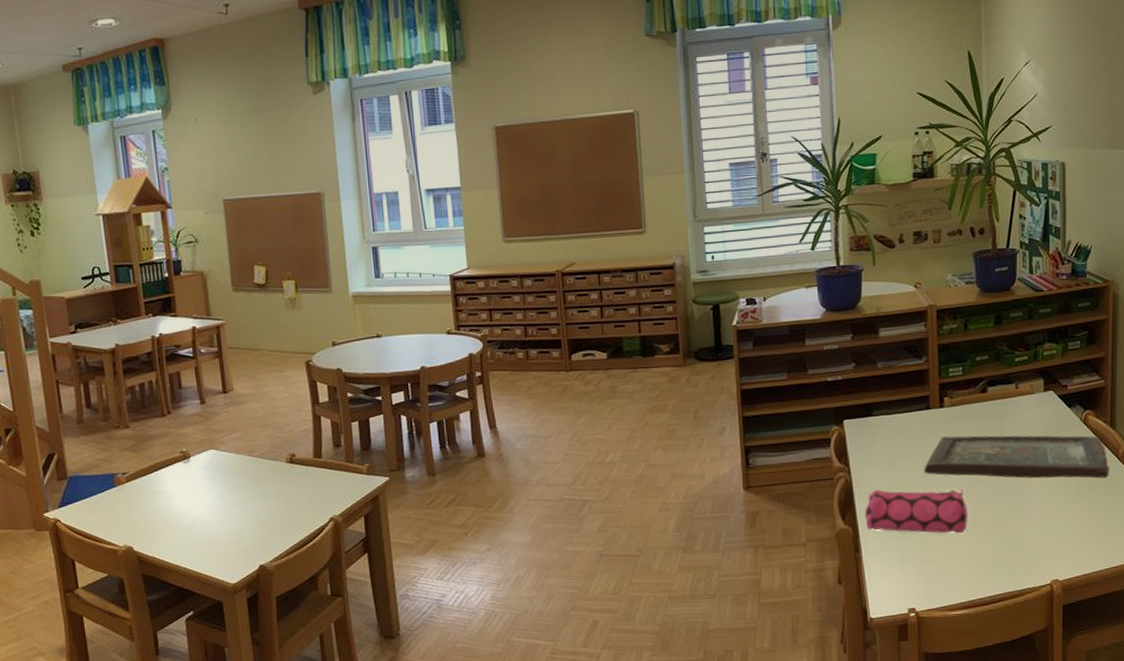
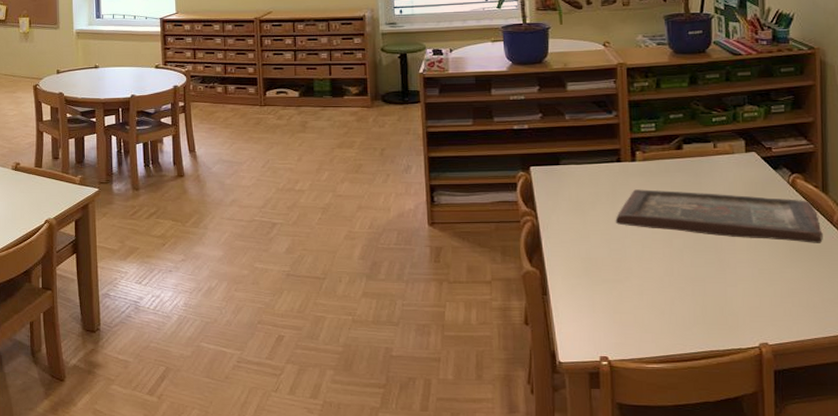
pencil case: present [865,488,967,534] -> none [553,236,664,286]

